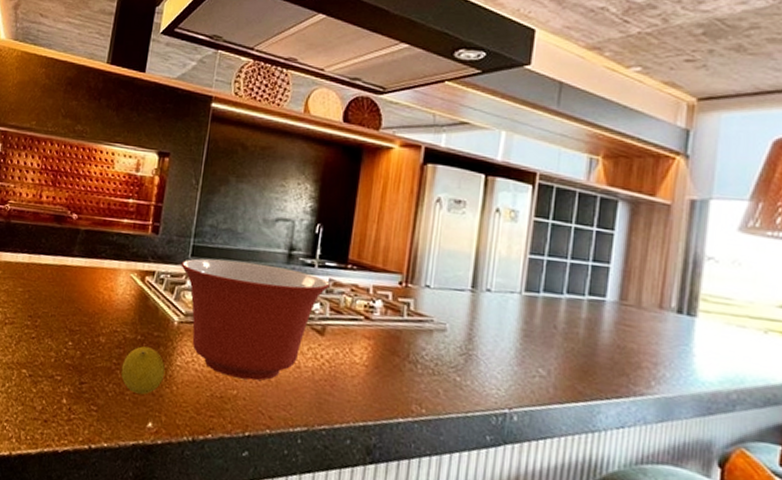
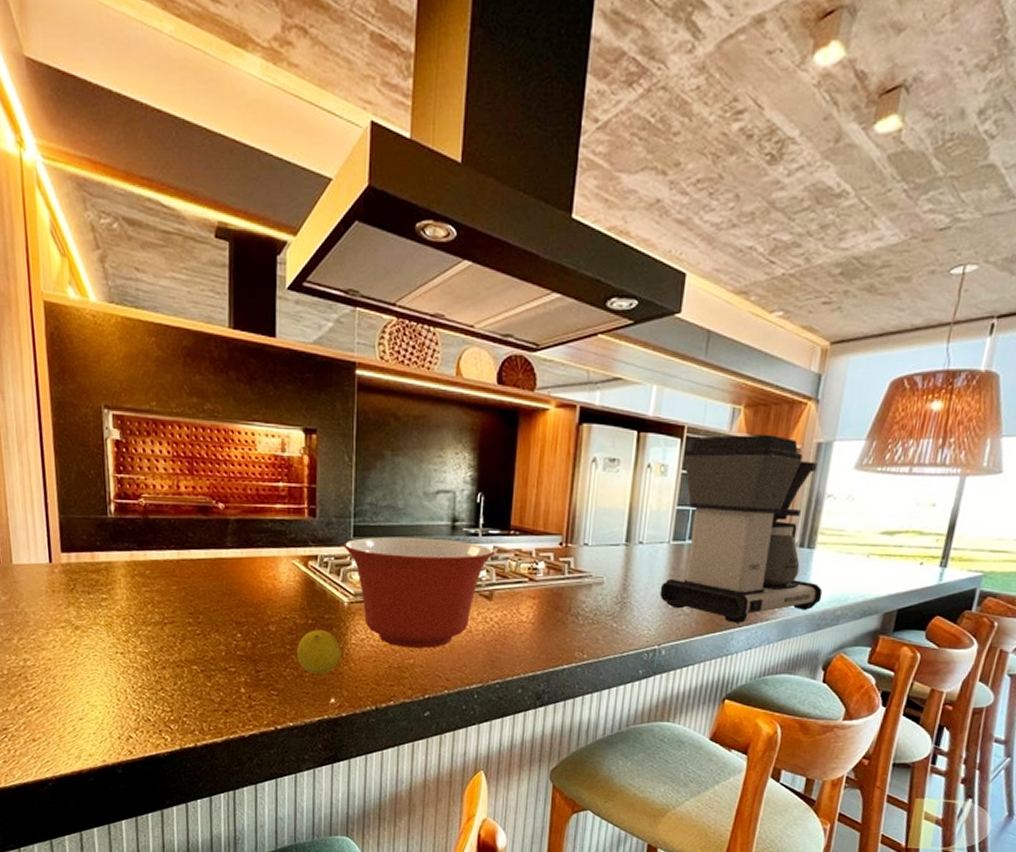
coffee maker: none [510,184,711,395] -> present [659,434,823,623]

